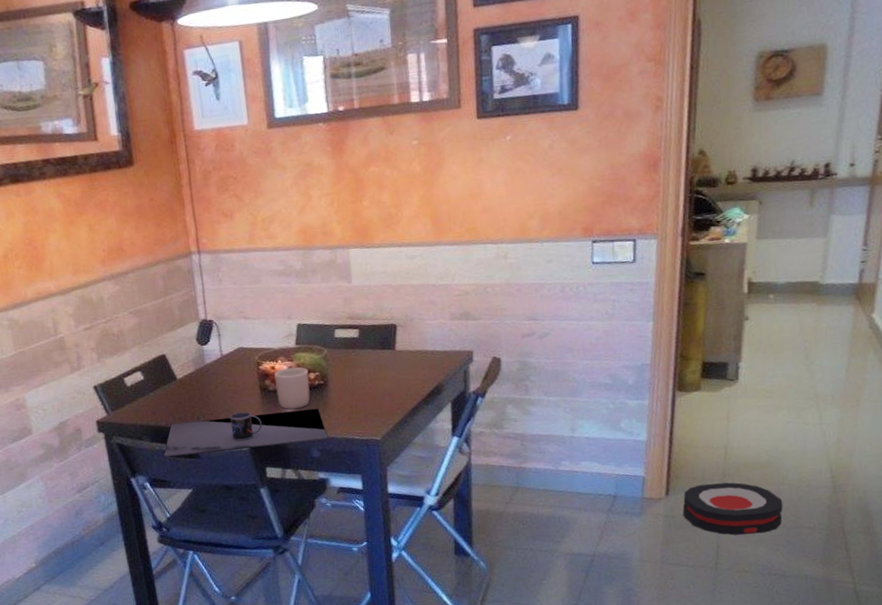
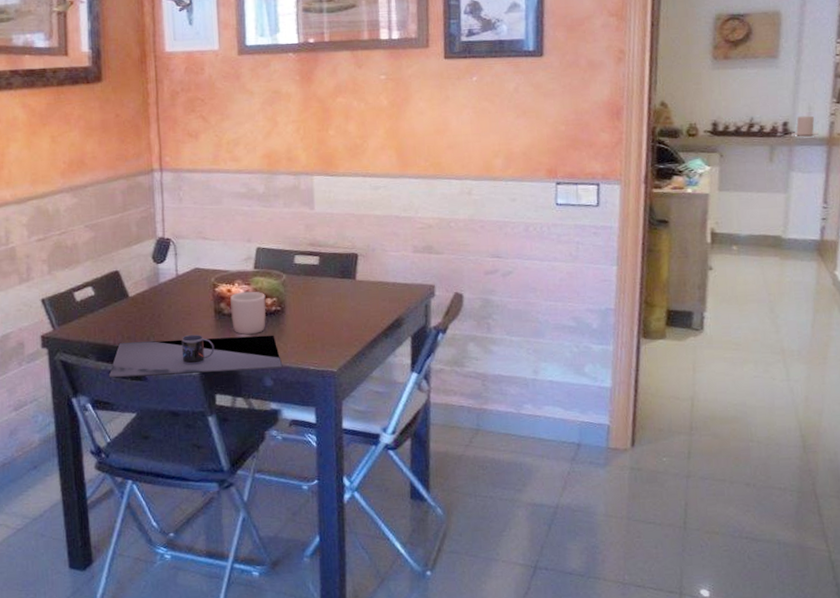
robot vacuum: present [683,482,783,536] -> none [649,436,753,493]
candle: none [833,154,861,179] -> present [791,115,819,137]

